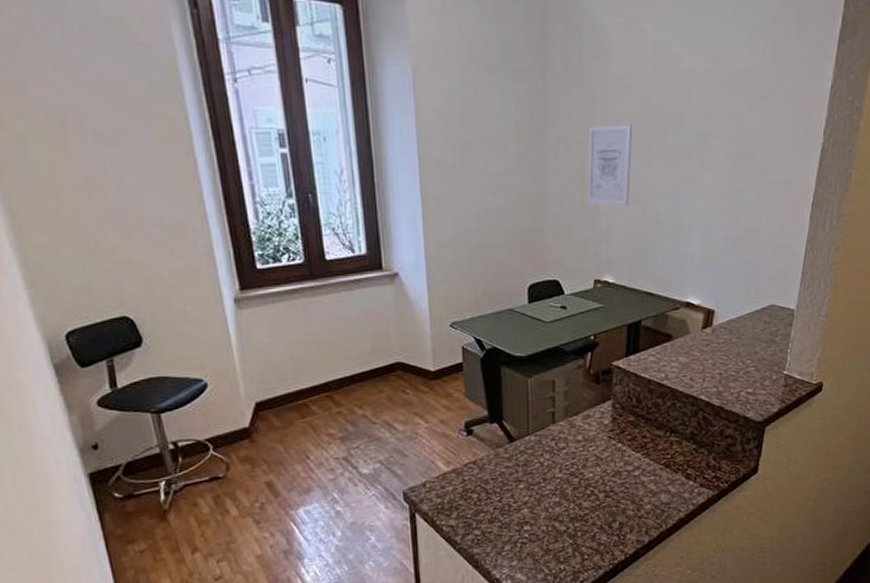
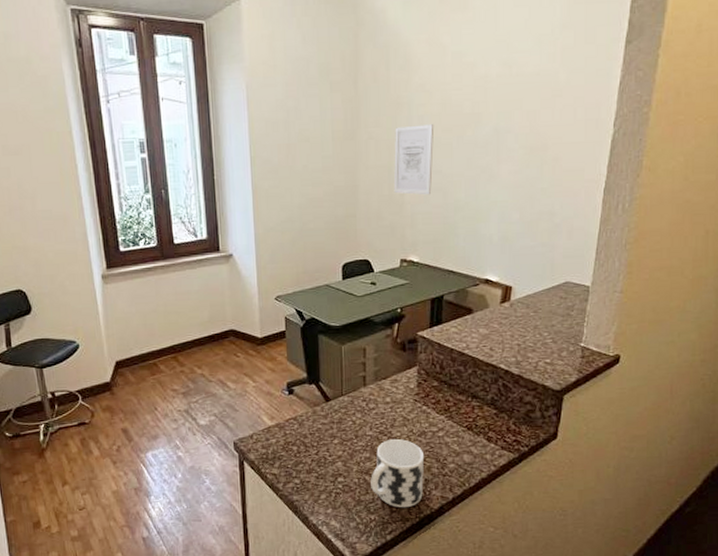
cup: none [560,480,619,555] -> present [371,439,425,508]

